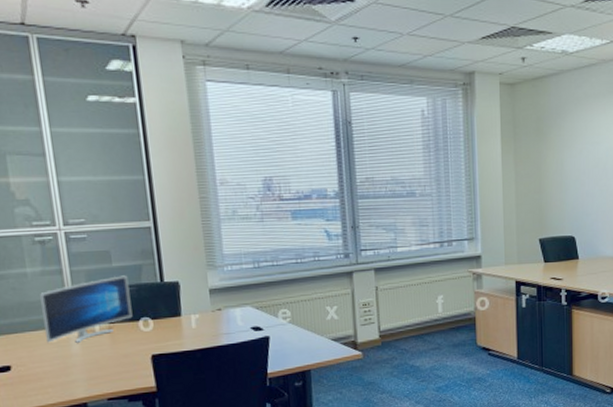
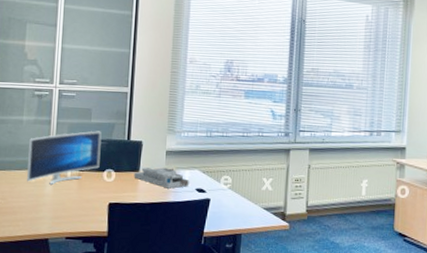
desk organizer: none [175,308,243,331] -> present [134,167,190,189]

